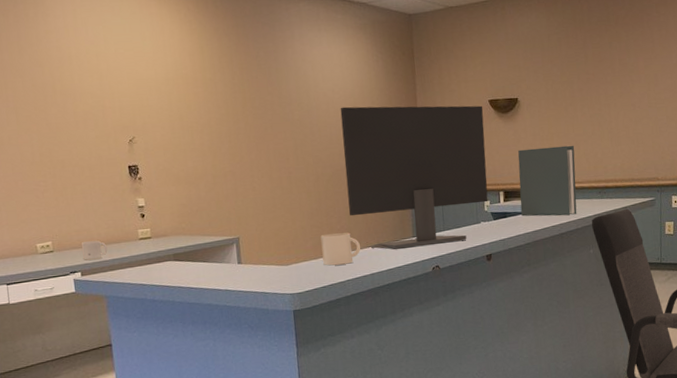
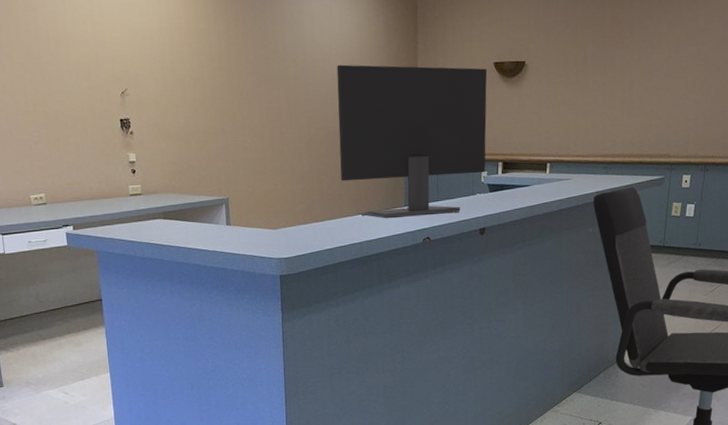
mug: present [81,240,108,261] -> none [73,195,99,215]
mug: present [320,232,361,266] -> none [310,197,351,232]
binder: present [518,145,577,217] -> none [519,115,582,191]

